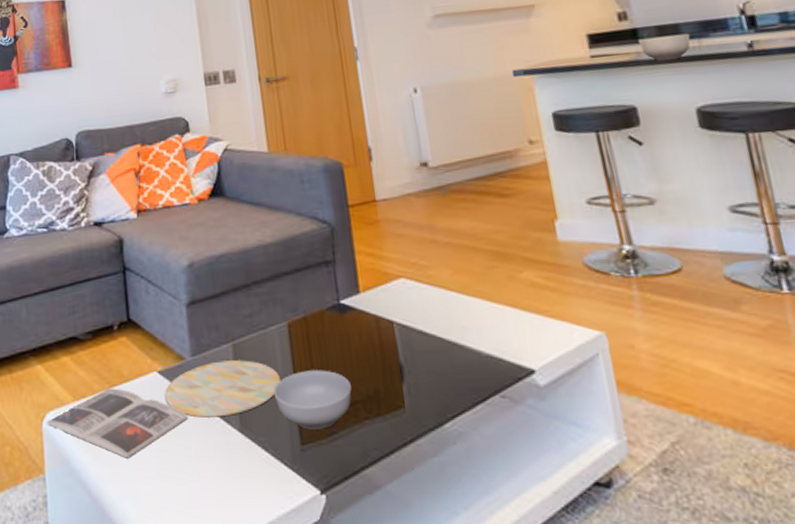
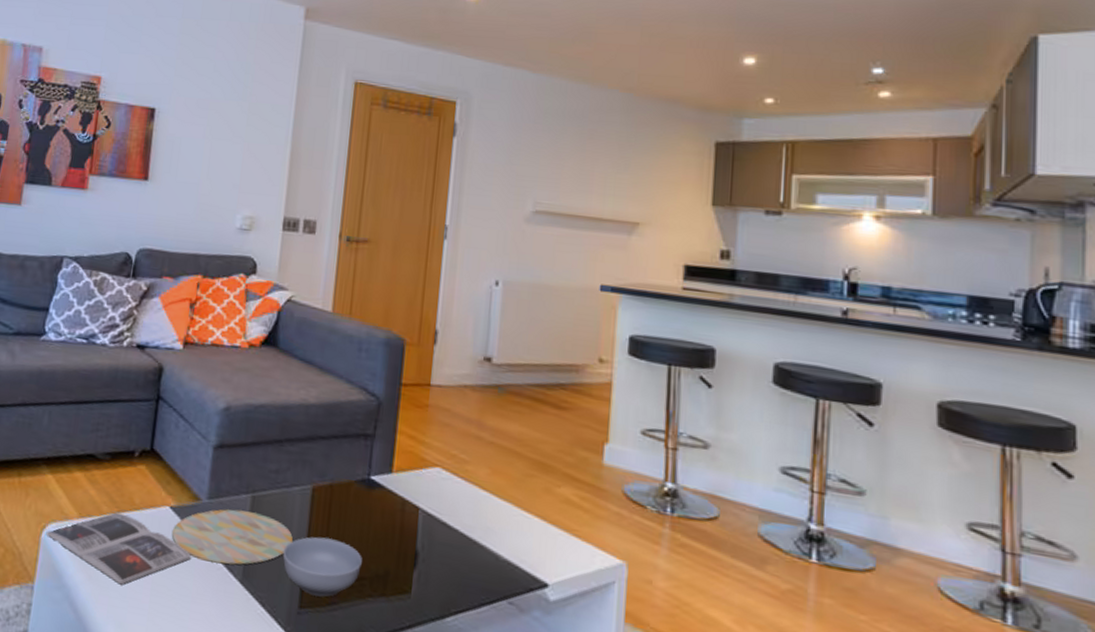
bowl: present [638,33,691,61] -> none [734,281,788,310]

